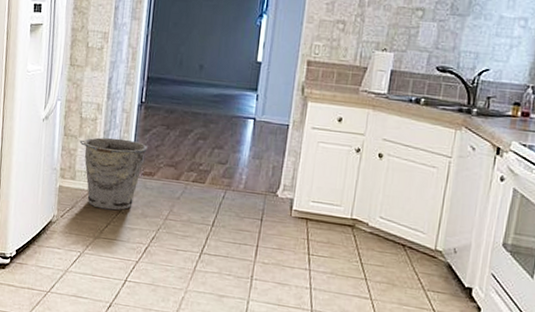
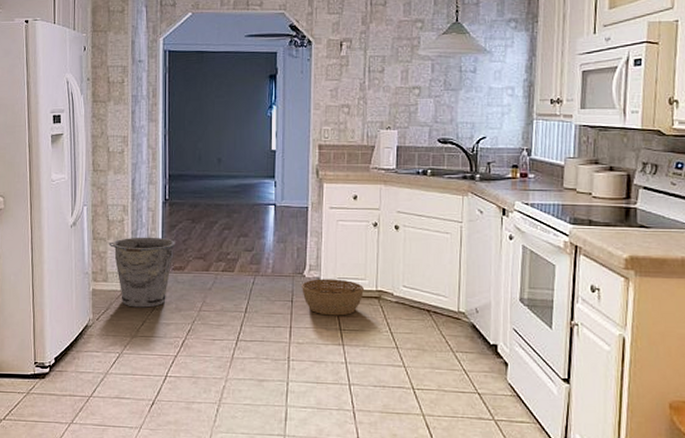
basket: none [273,200,339,241] -> present [302,278,365,316]

